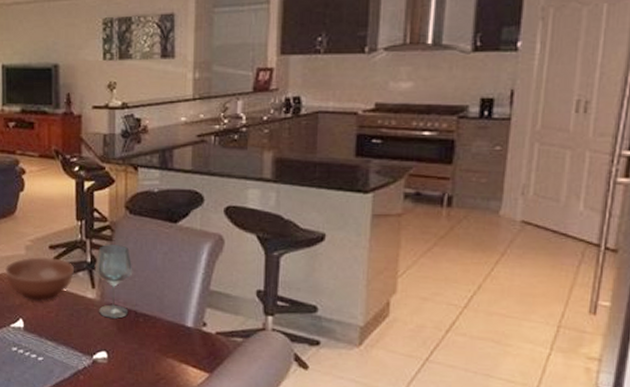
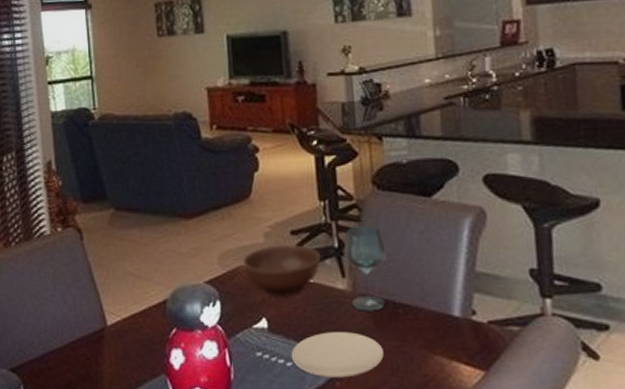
plate: none [42,333,123,373] -> present [291,332,384,378]

